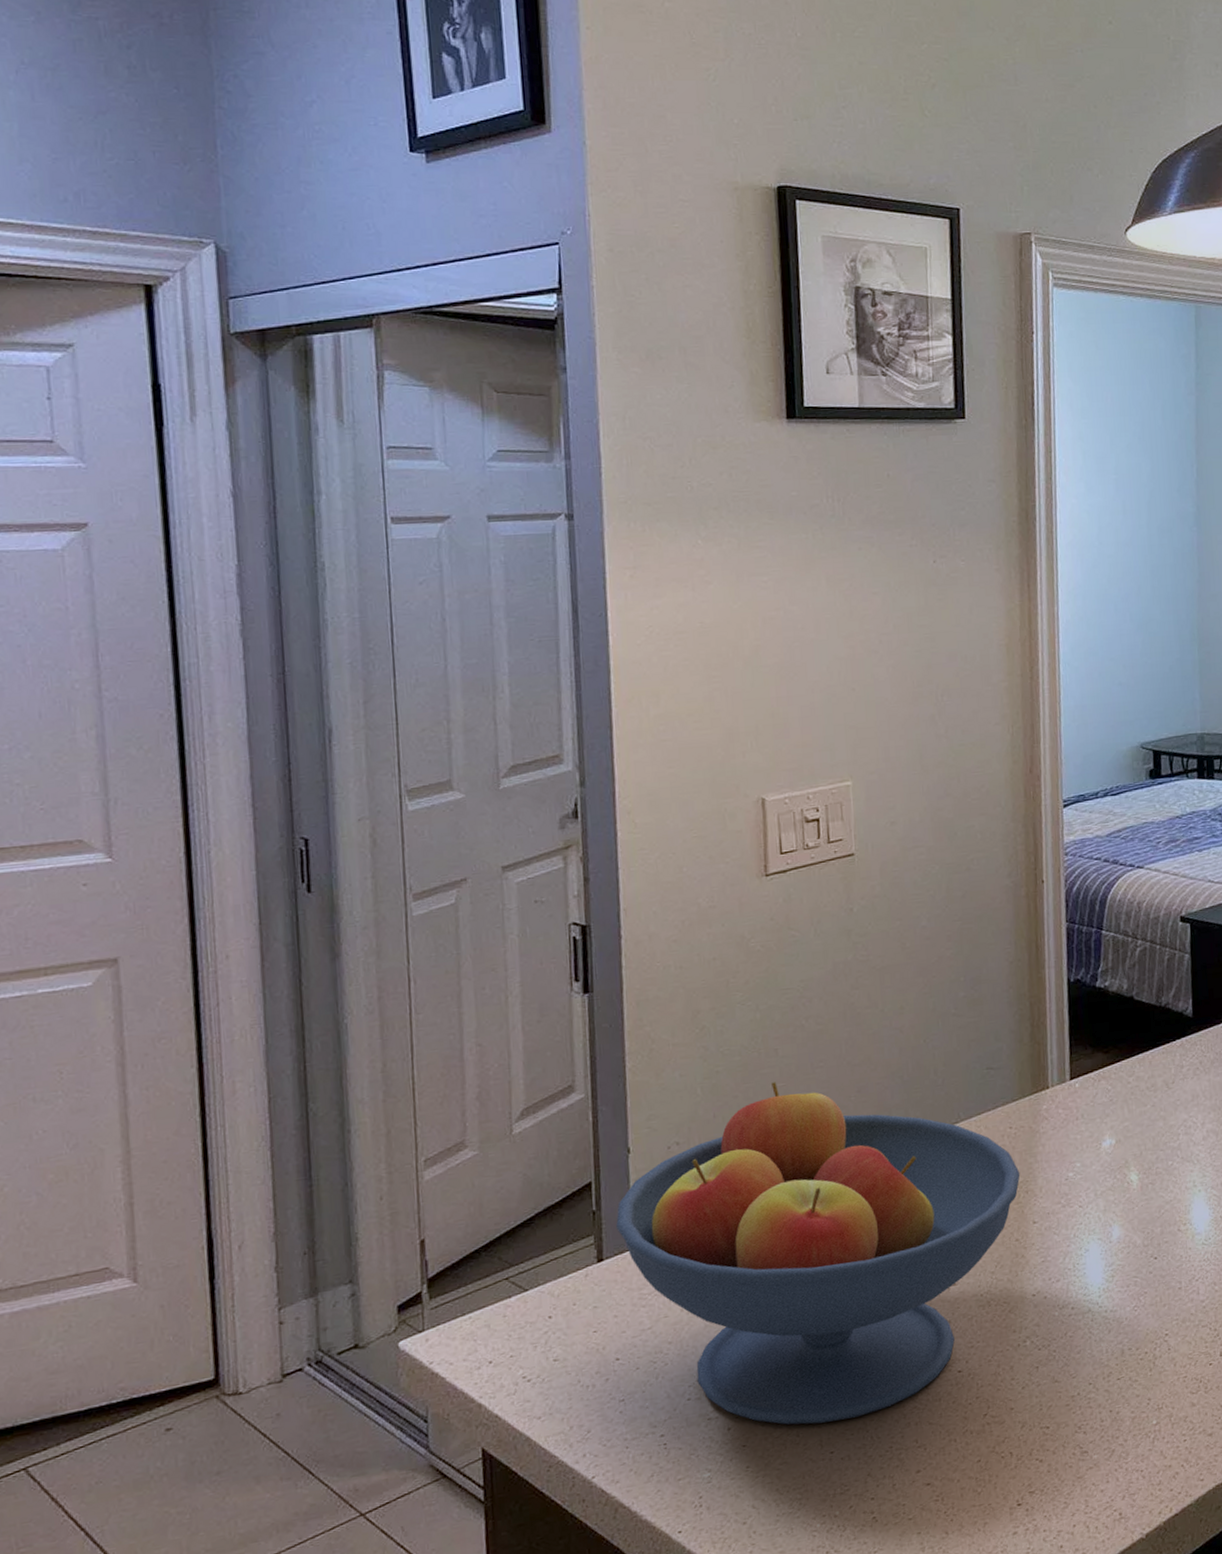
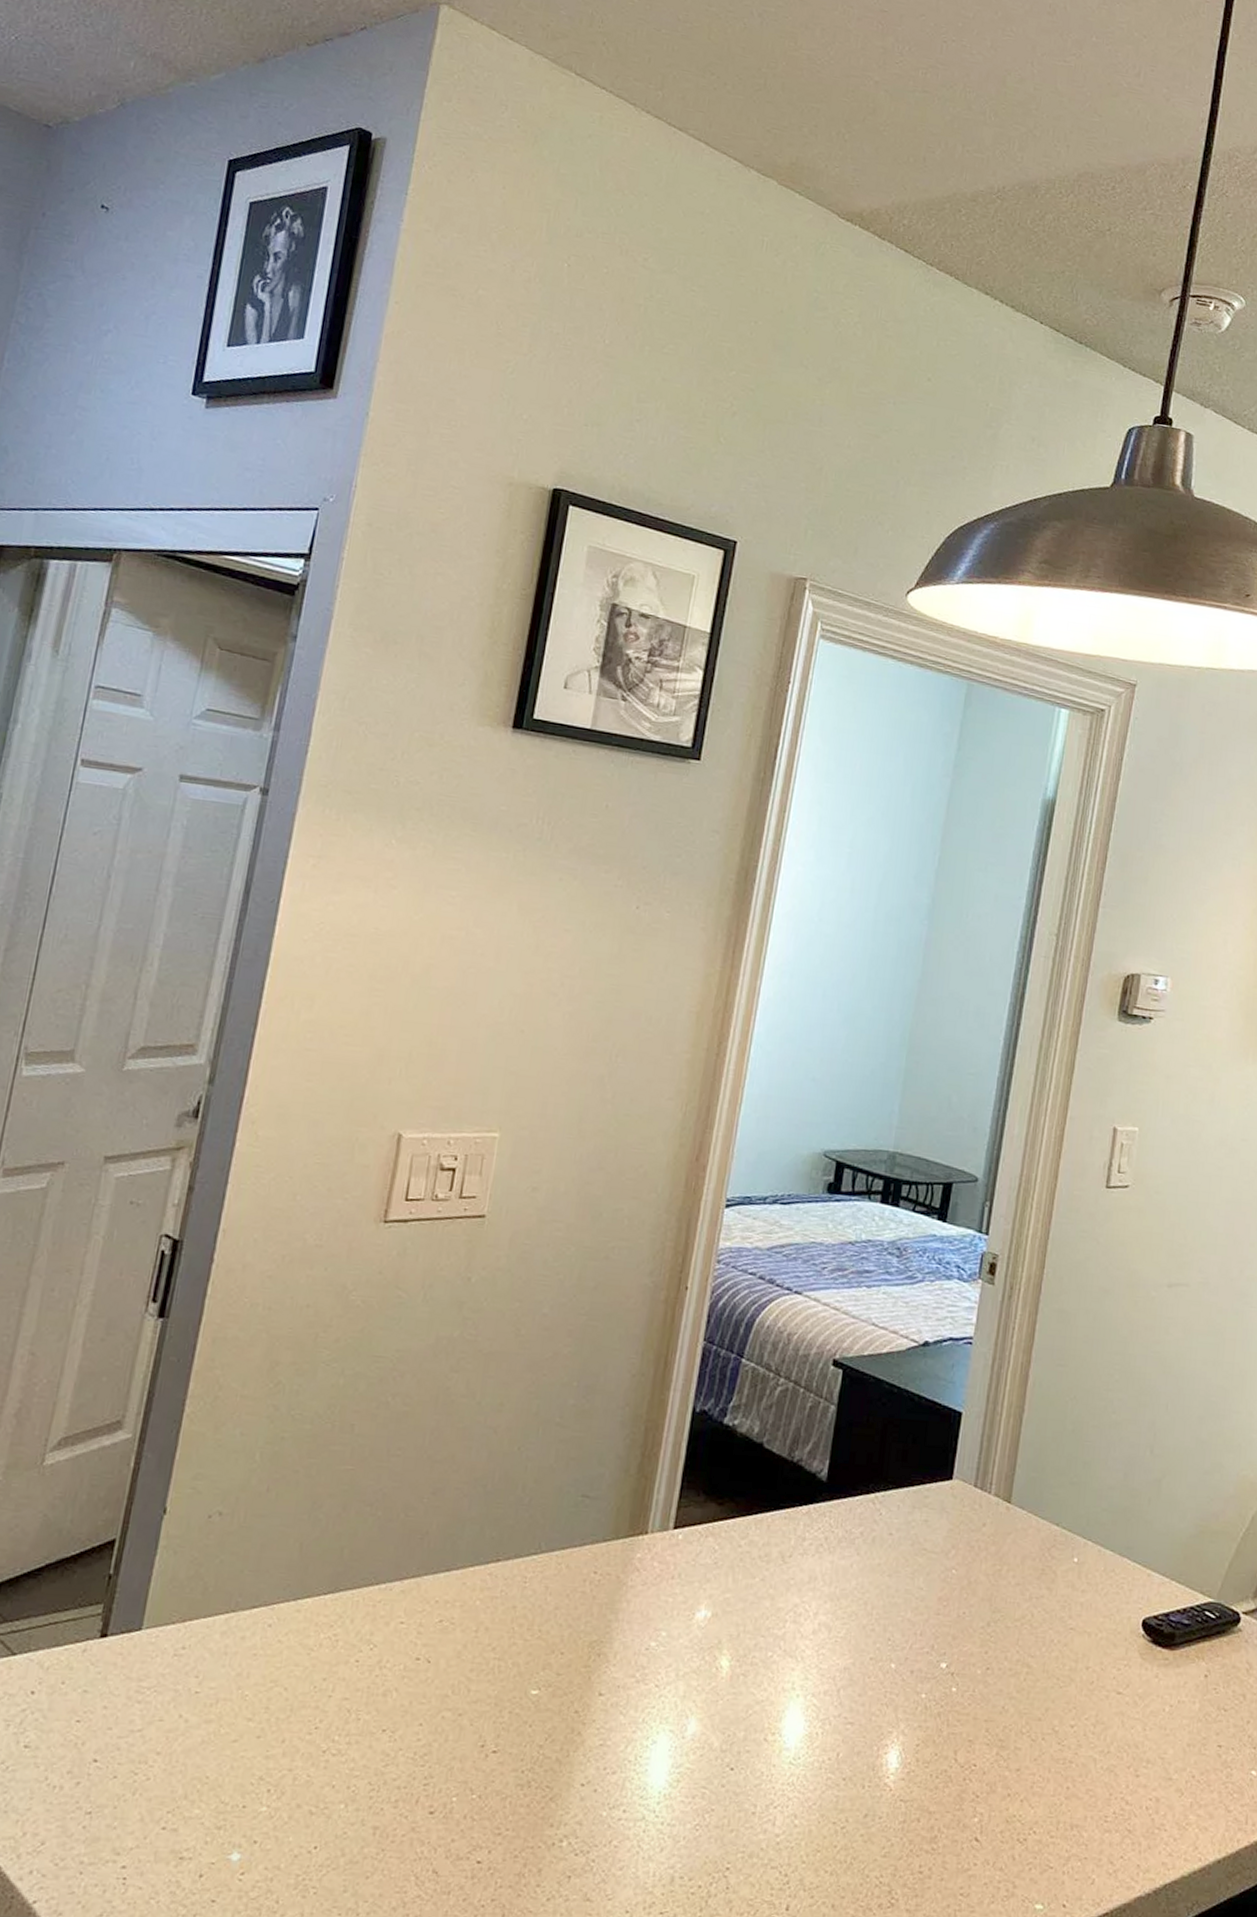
fruit bowl: present [616,1082,1020,1425] -> none [130,1463,596,1894]

